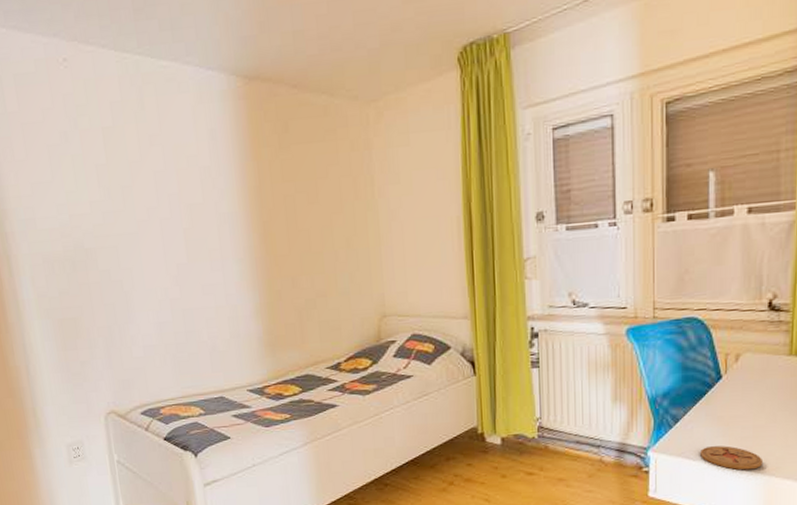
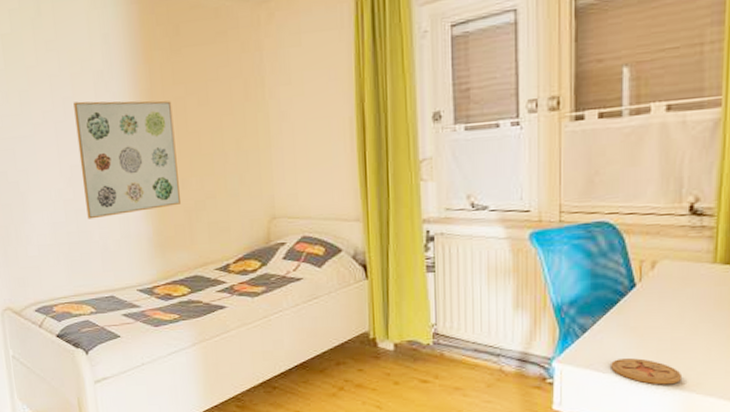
wall art: none [179,198,292,319] -> present [73,100,182,219]

